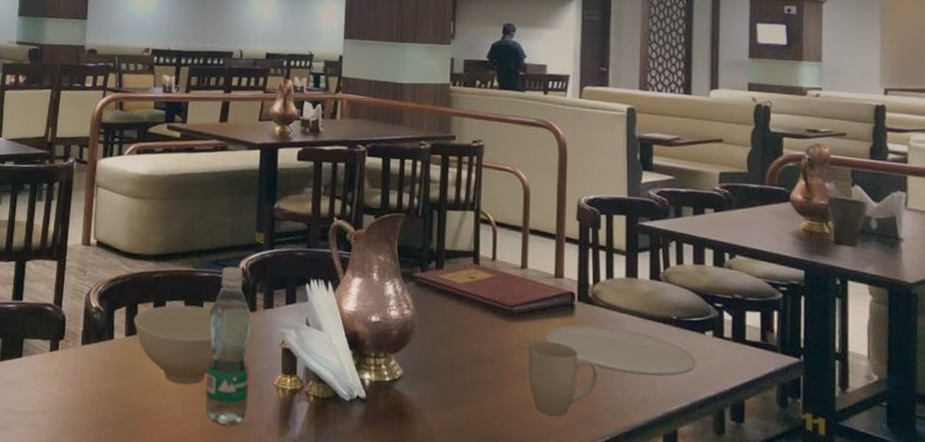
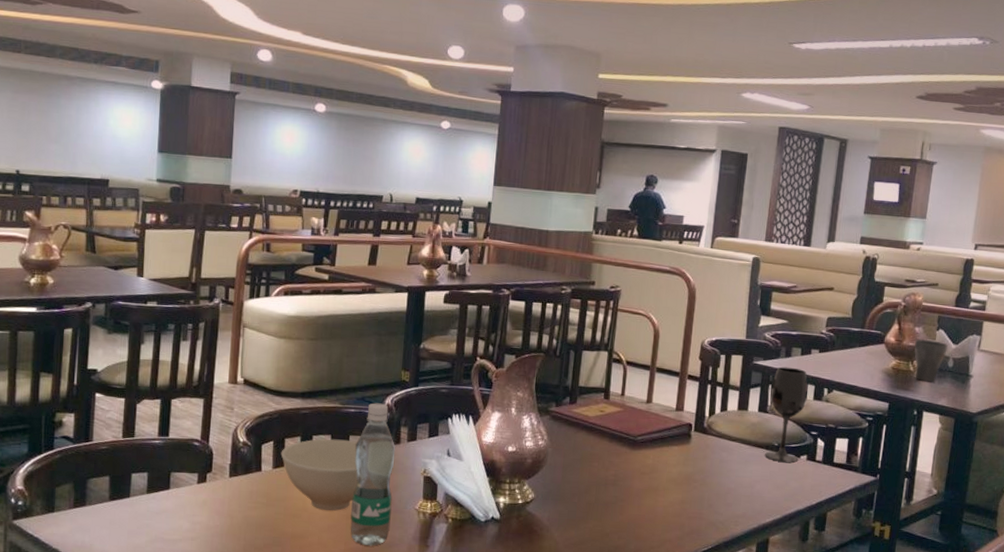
mug: present [528,341,598,416] -> none [646,466,707,530]
plate: present [546,325,697,377] -> none [664,452,791,495]
wine glass: none [662,228,706,340] -> present [765,367,808,463]

